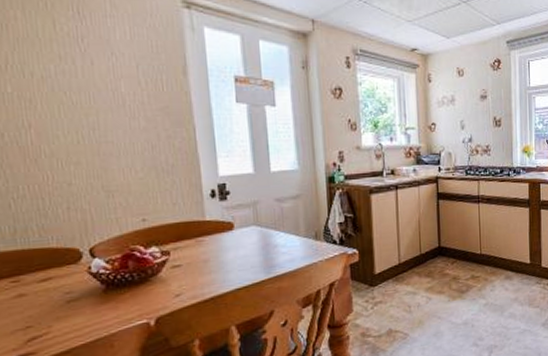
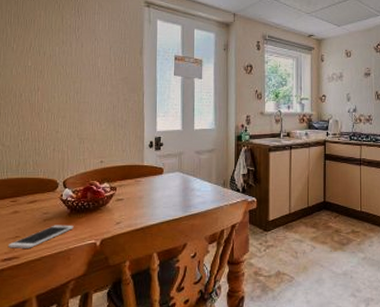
smartphone: none [15,304,114,343] -> present [7,225,74,249]

